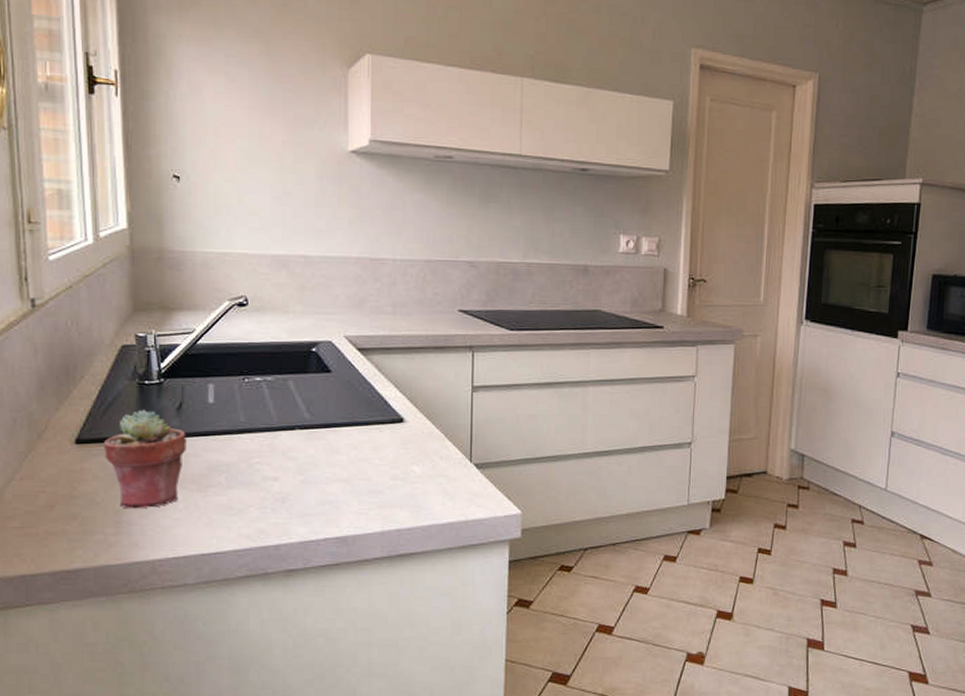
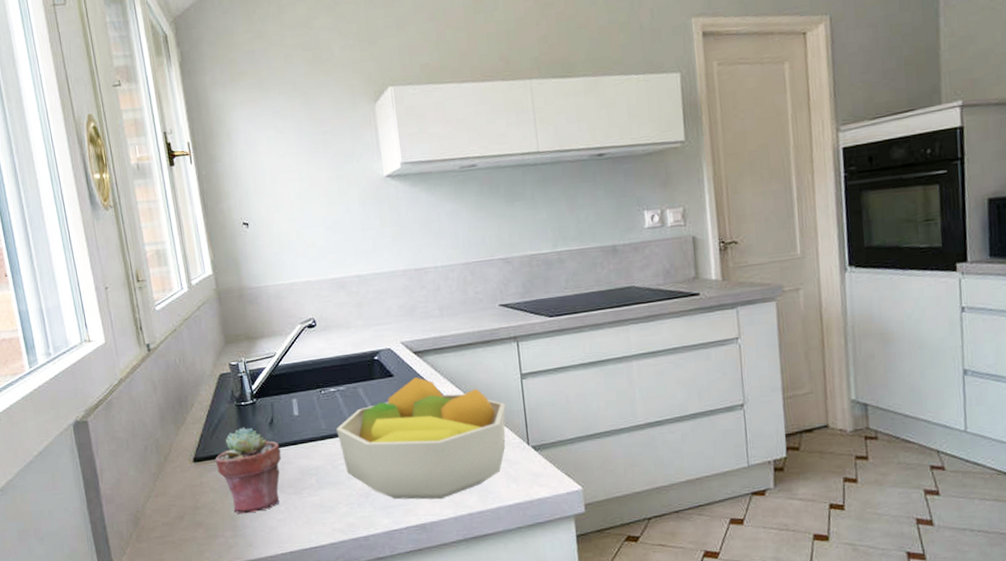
fruit bowl: none [257,376,451,512] -> present [336,377,506,500]

